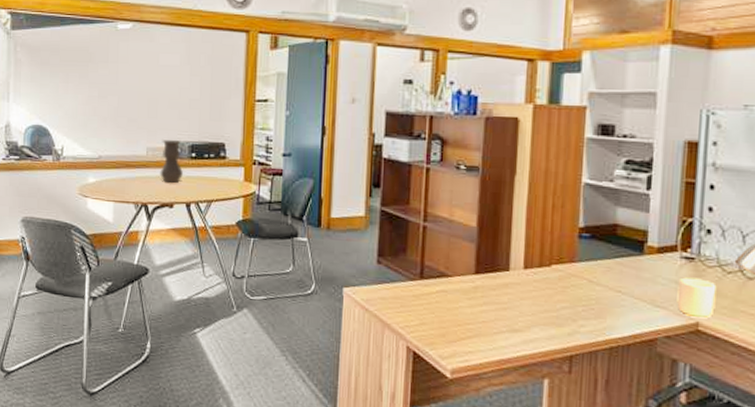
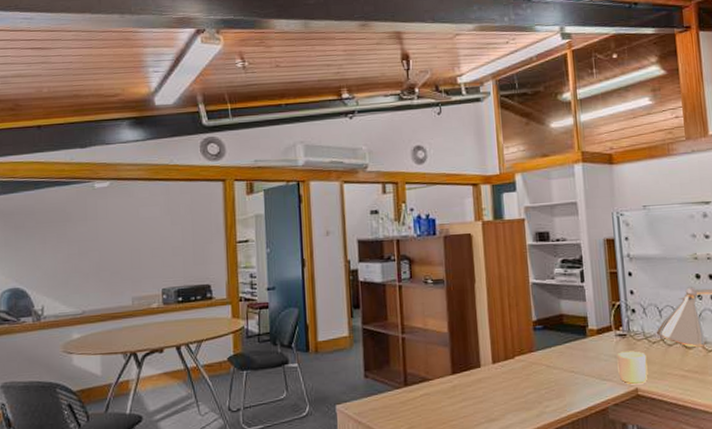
vase: present [160,139,183,185] -> none [147,286,171,331]

